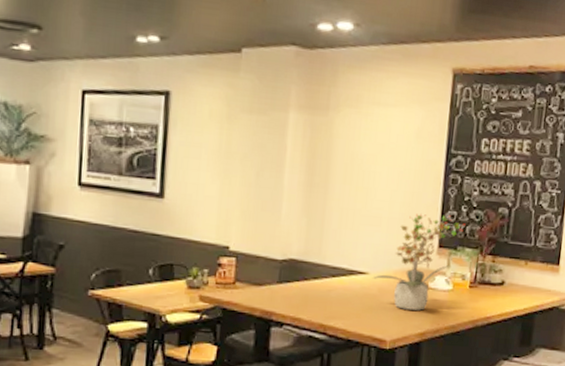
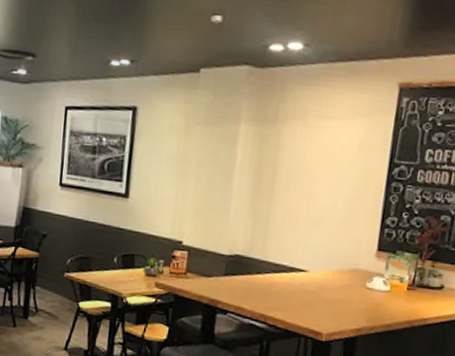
potted plant: present [372,214,466,311] -> none [311,219,406,308]

